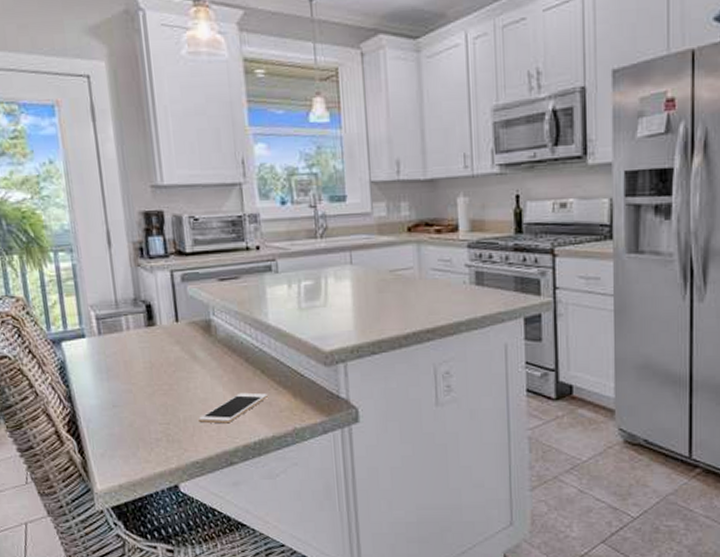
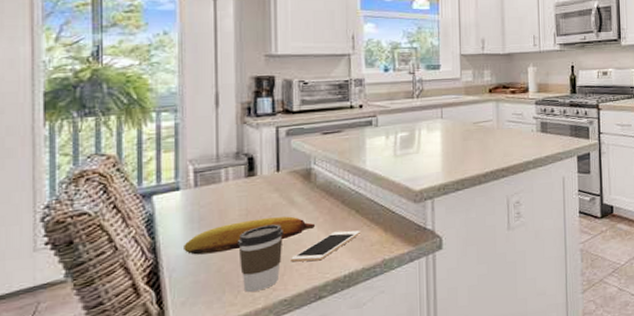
fruit: none [96,372,221,407] -> present [184,216,316,255]
coffee cup: none [145,380,190,450] -> present [238,224,283,292]

